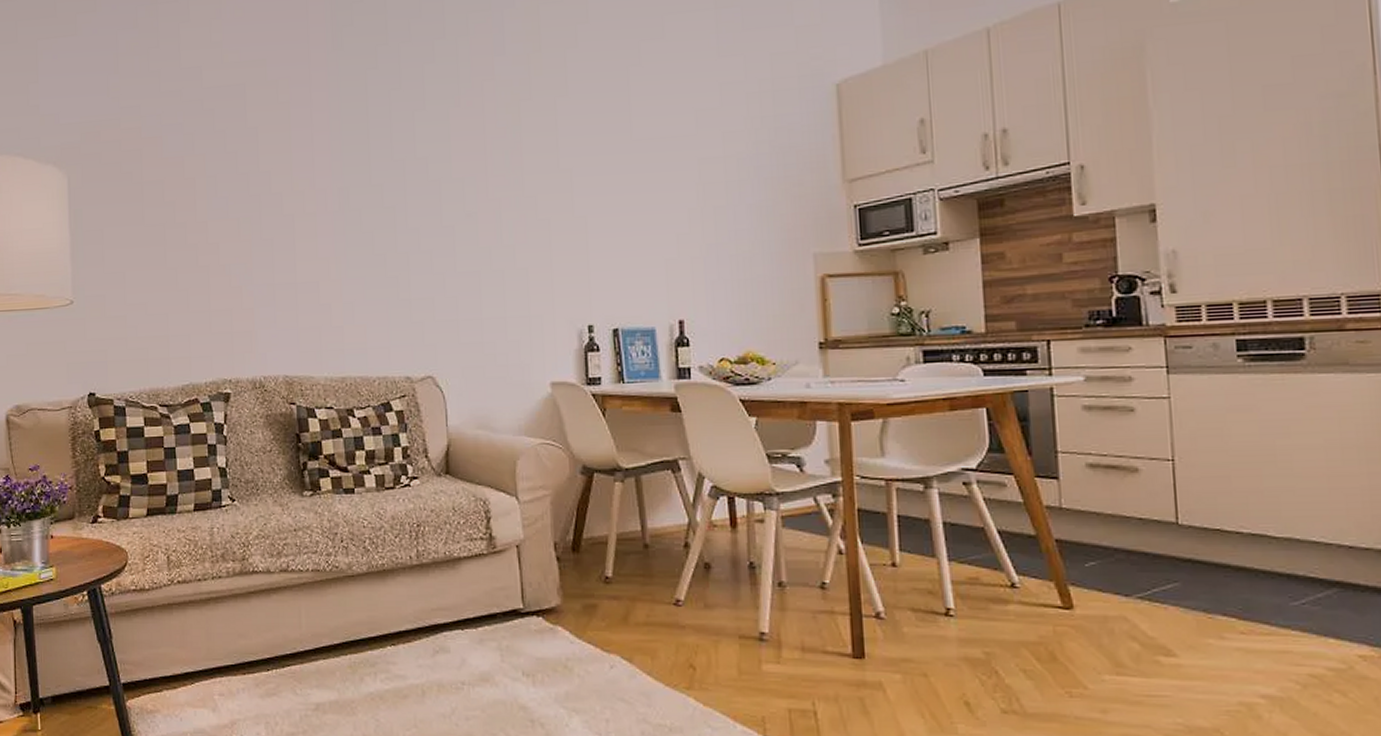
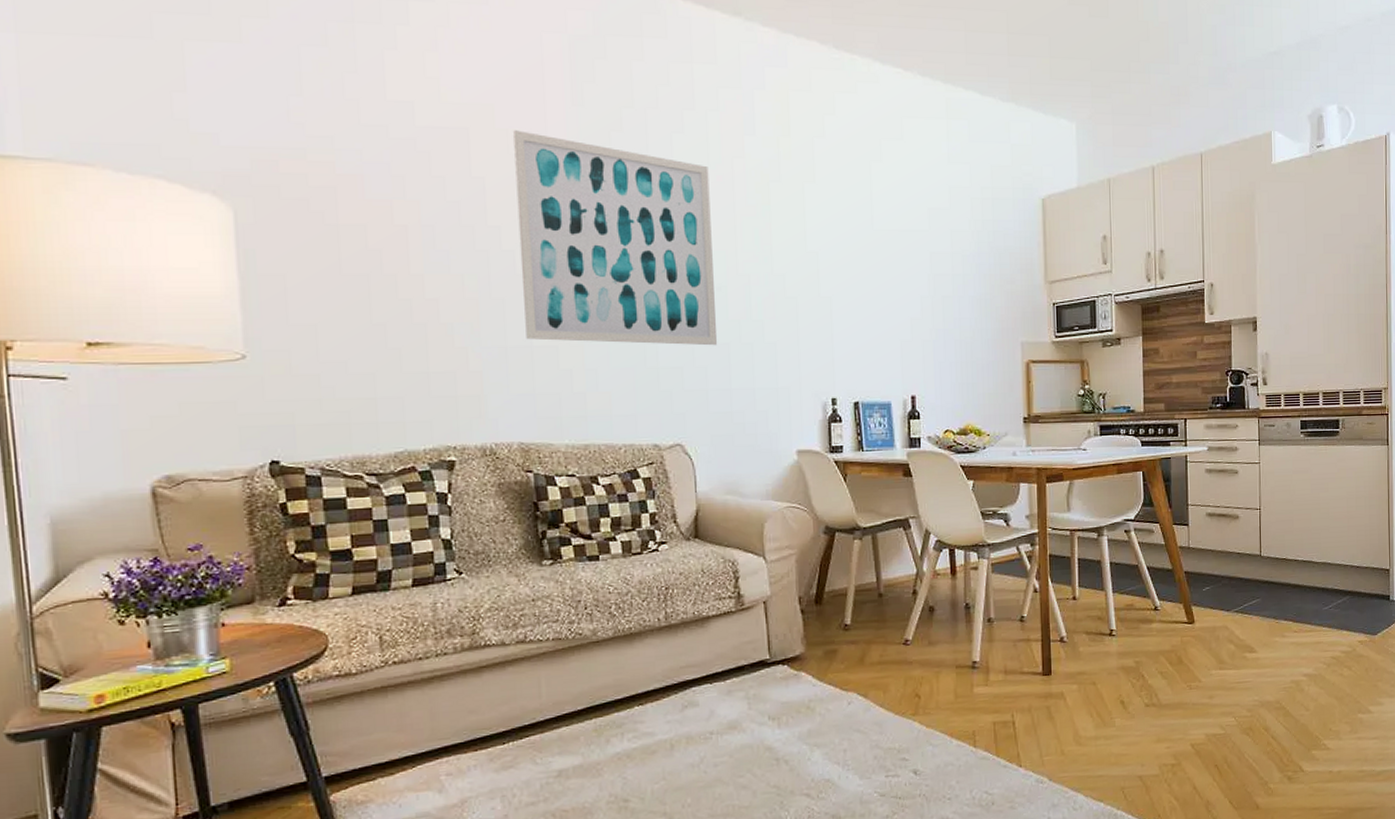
wall art: none [281,80,469,277] -> present [512,130,718,346]

